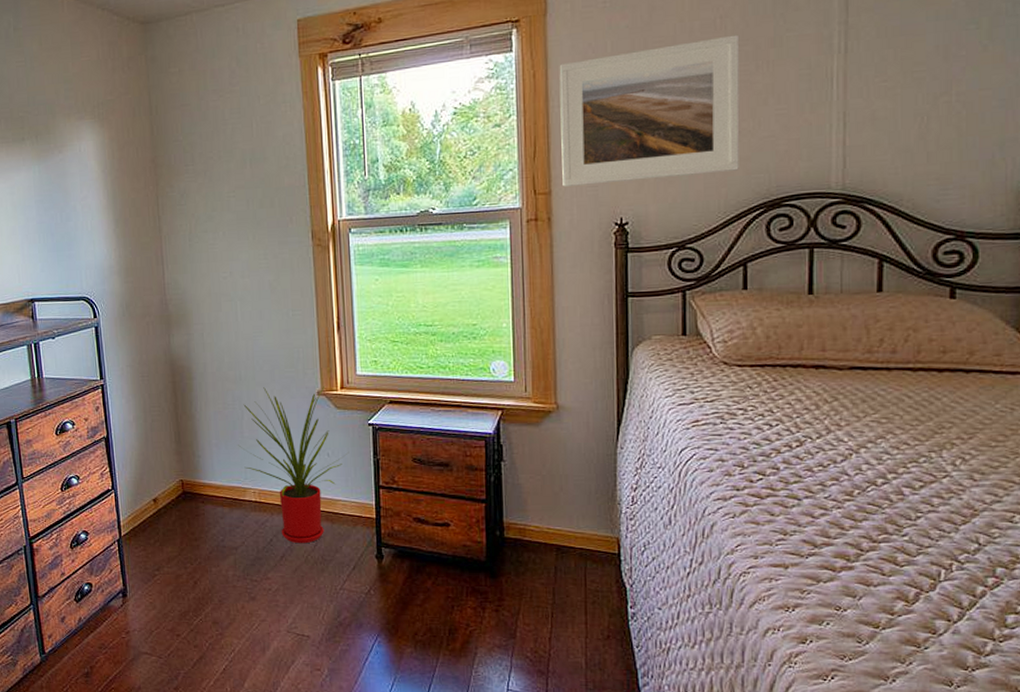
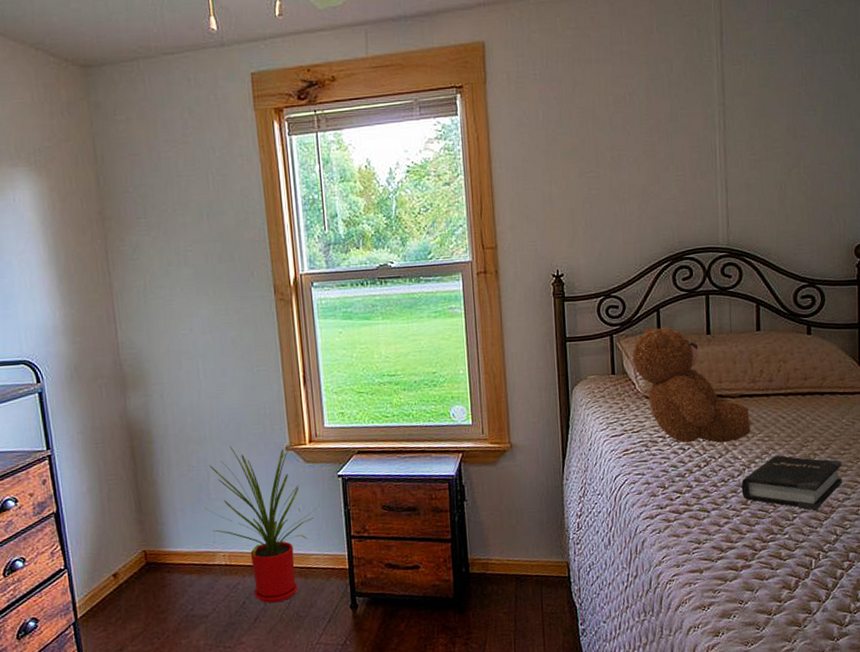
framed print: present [559,34,740,187] -> none [499,110,650,242]
teddy bear: none [709,284,864,422] -> present [632,326,751,443]
hardback book: none [846,442,992,512] -> present [741,455,843,511]

